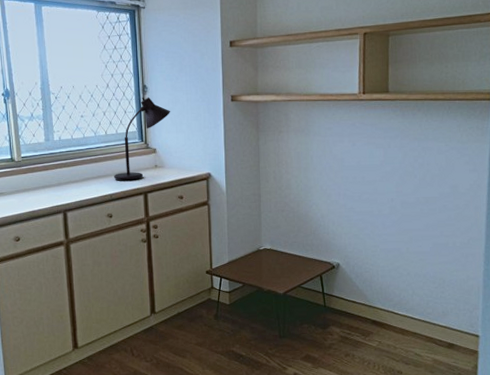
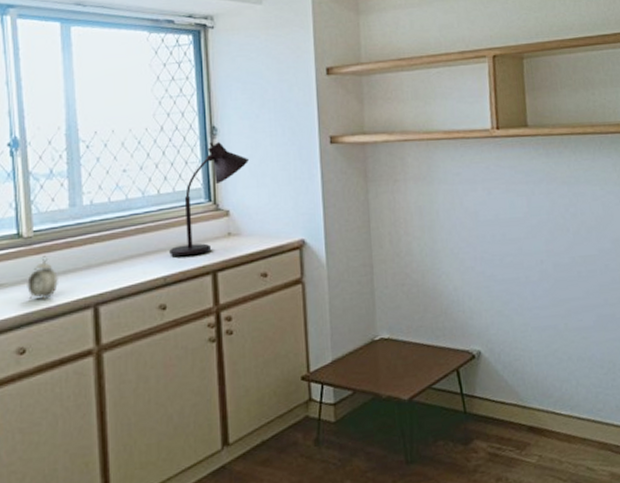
alarm clock: none [19,174,39,205] -> present [27,254,58,299]

